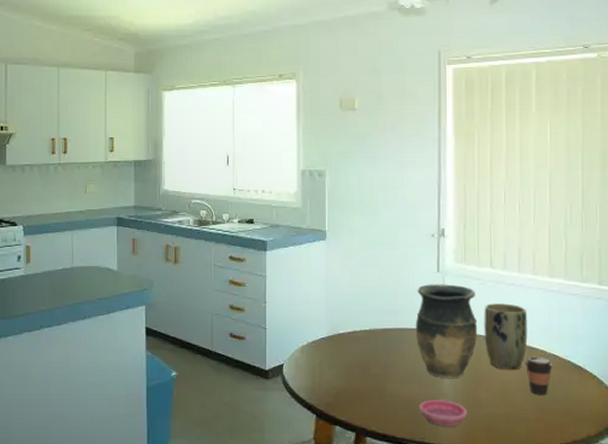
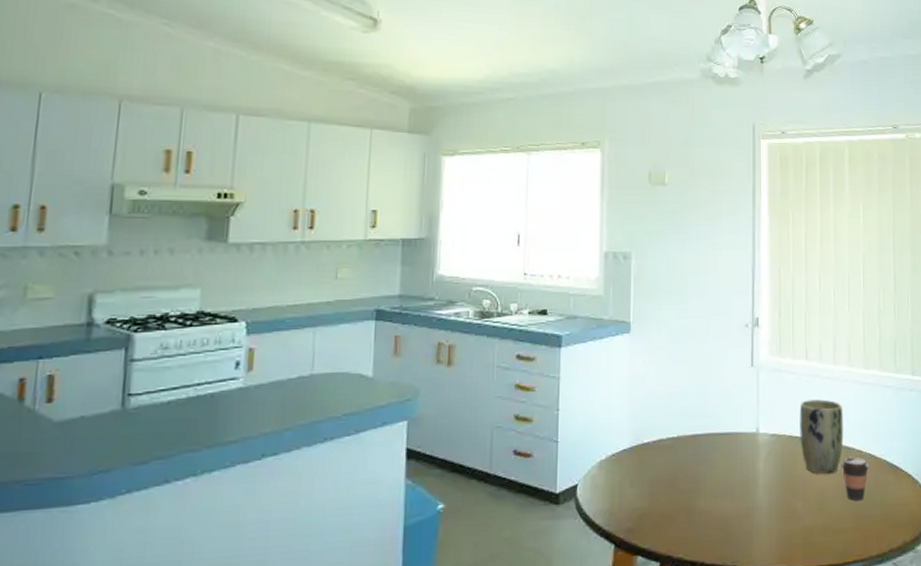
vase: present [415,284,477,379] -> none [727,380,792,490]
saucer: present [419,400,468,427] -> none [731,514,783,546]

